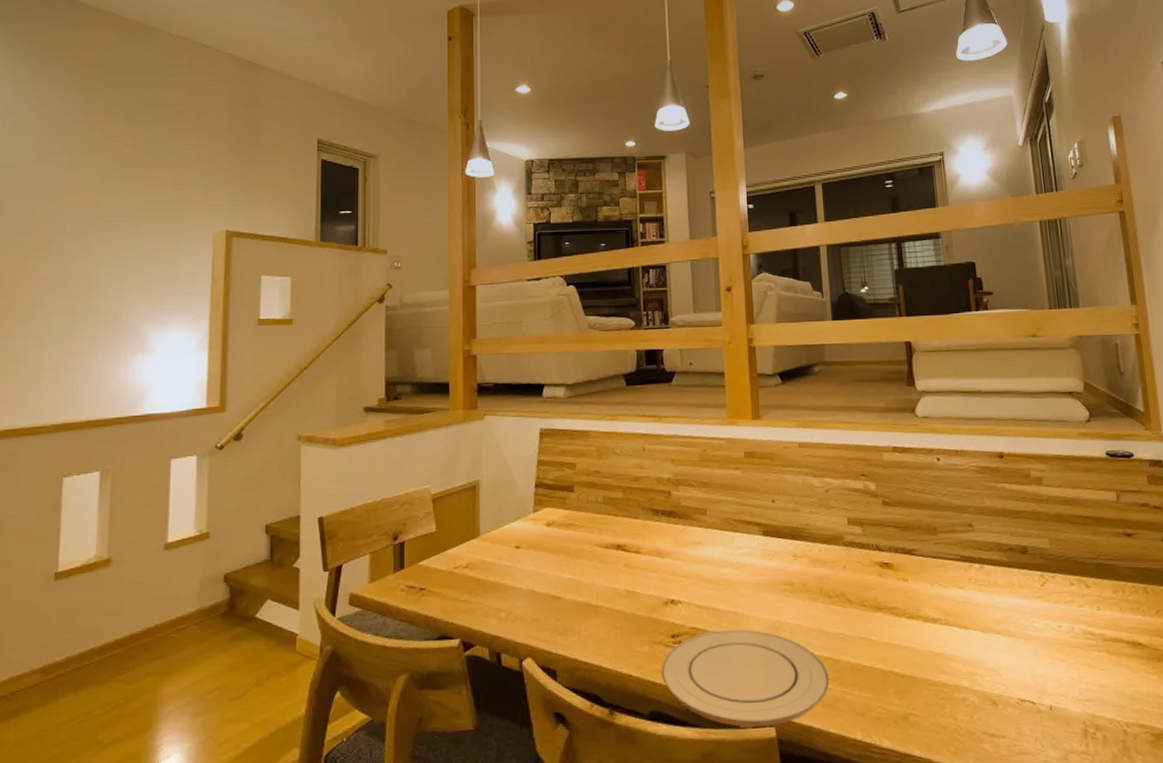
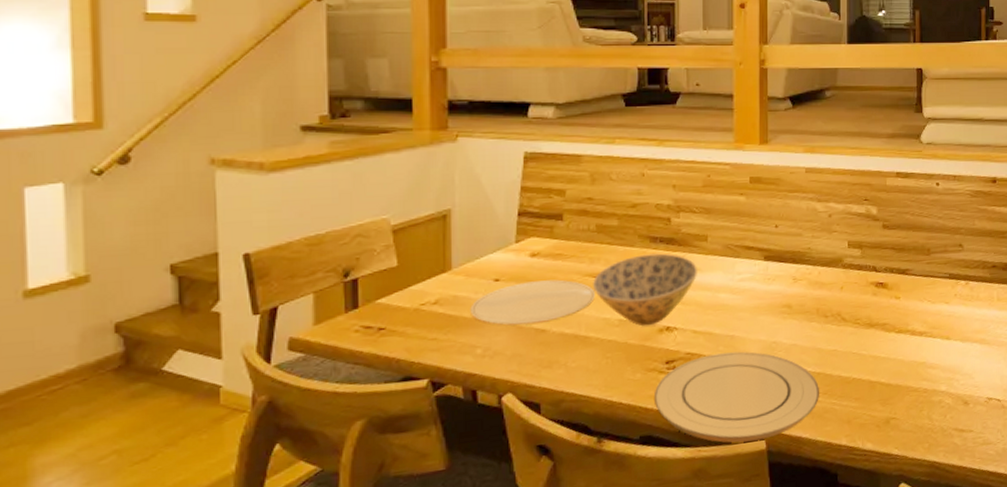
plate: none [495,548,605,592] -> present [470,279,596,327]
bowl: none [602,525,698,598] -> present [593,253,697,326]

